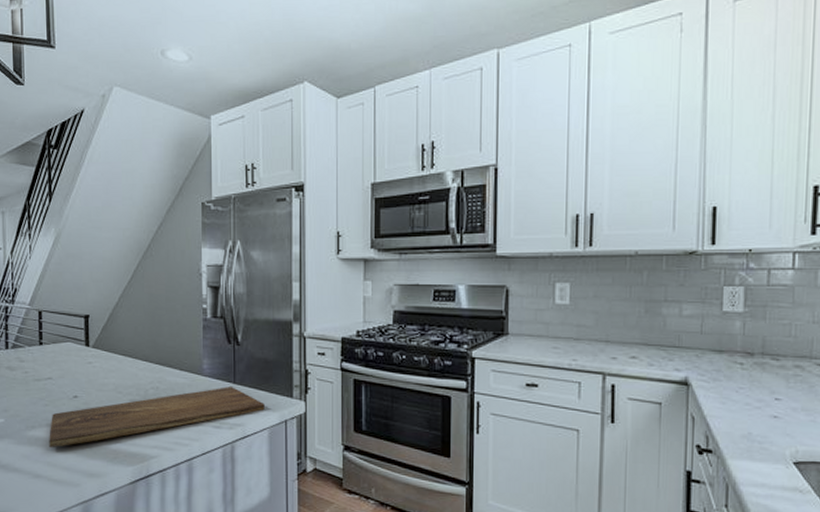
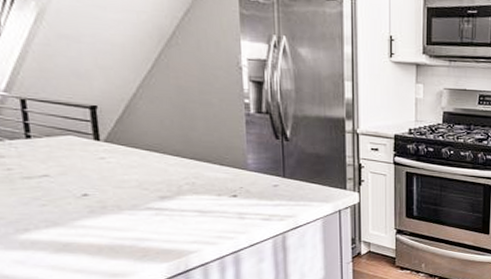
cutting board: present [49,386,265,448] -> none [51,181,317,251]

